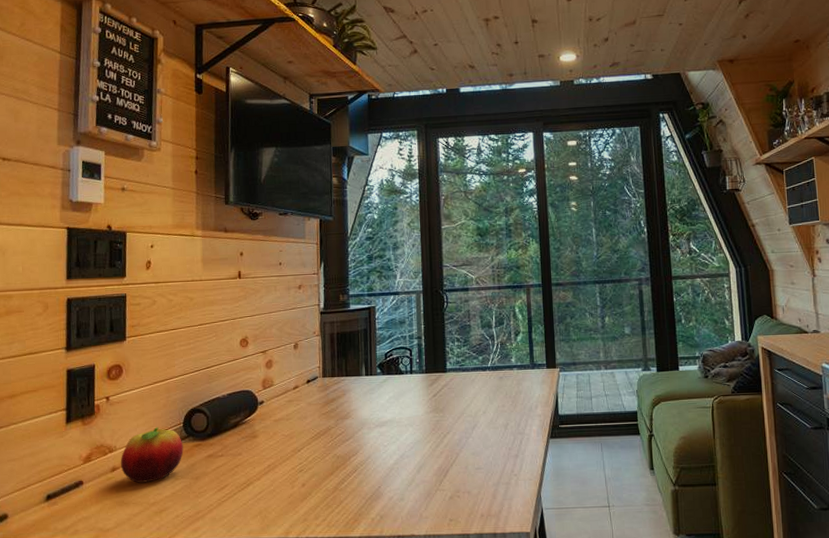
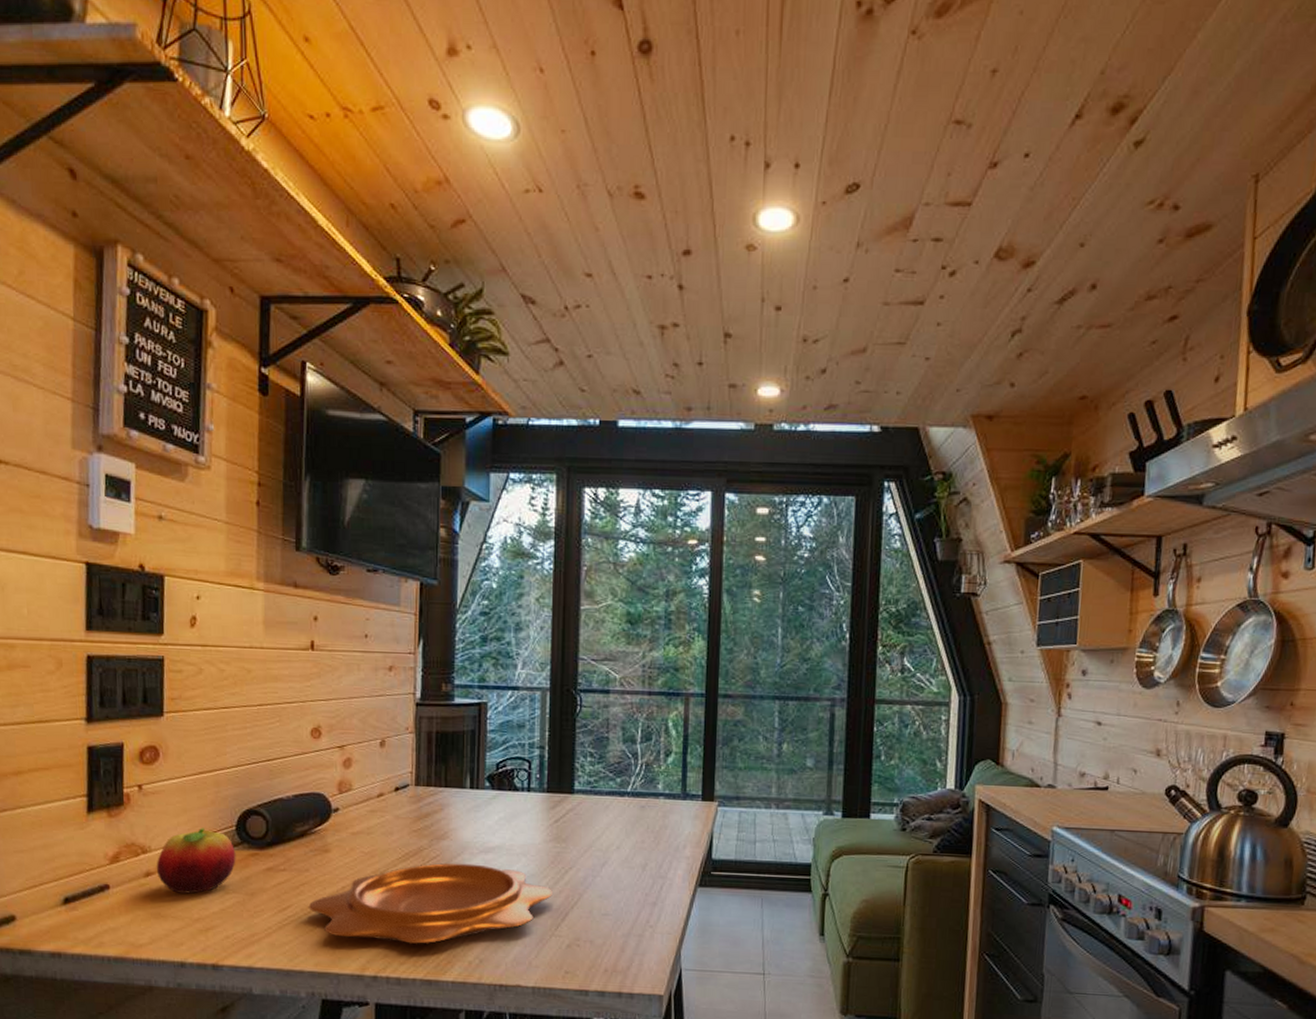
decorative bowl: none [241,436,435,508] -> present [308,863,552,944]

